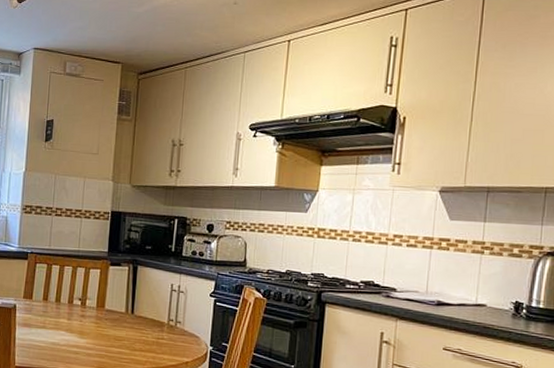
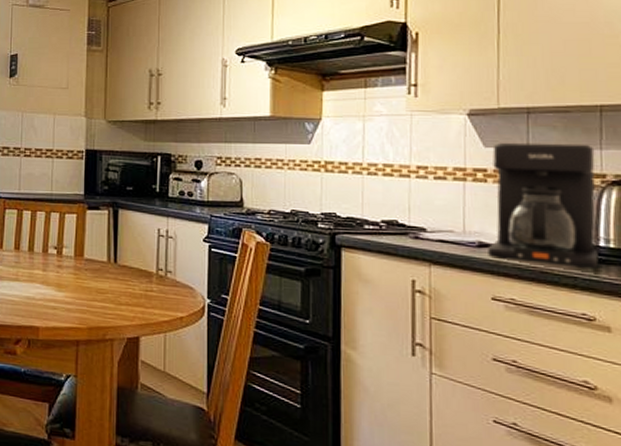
coffee maker: none [444,216,537,326] -> present [488,142,599,269]

